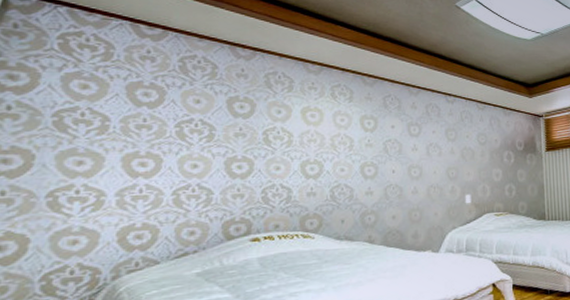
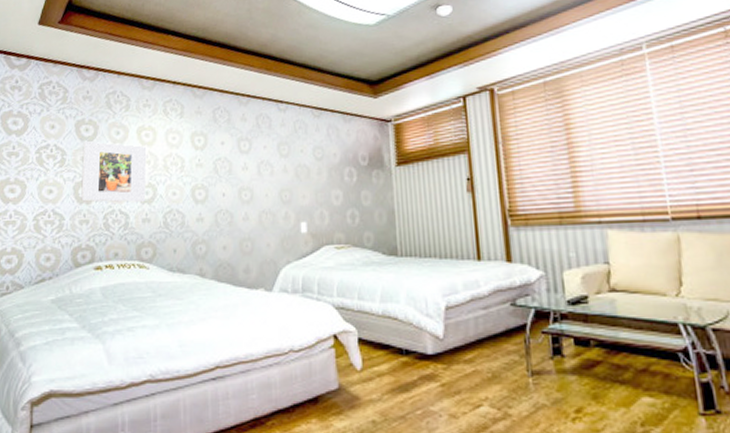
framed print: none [234,118,313,178] -> present [81,141,147,203]

